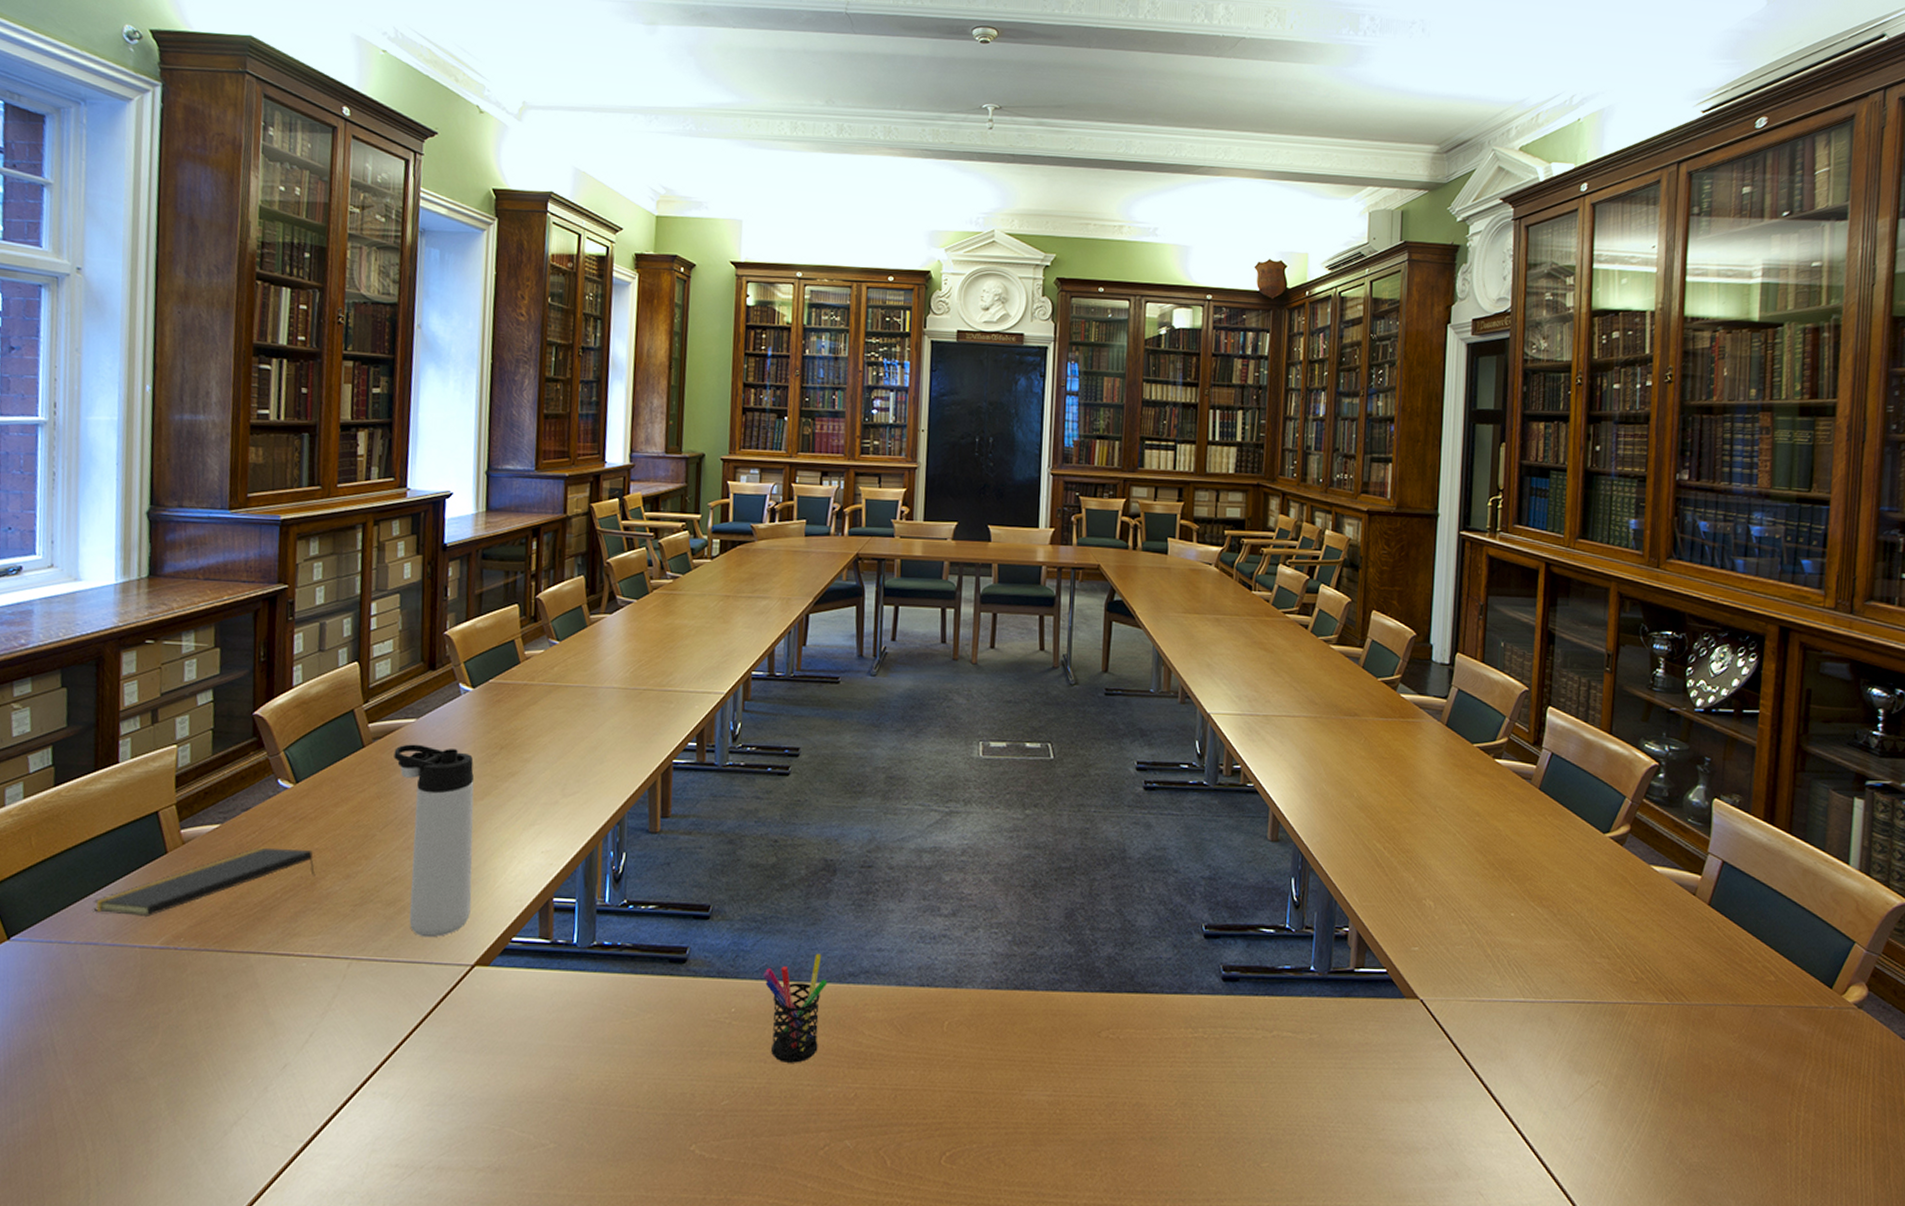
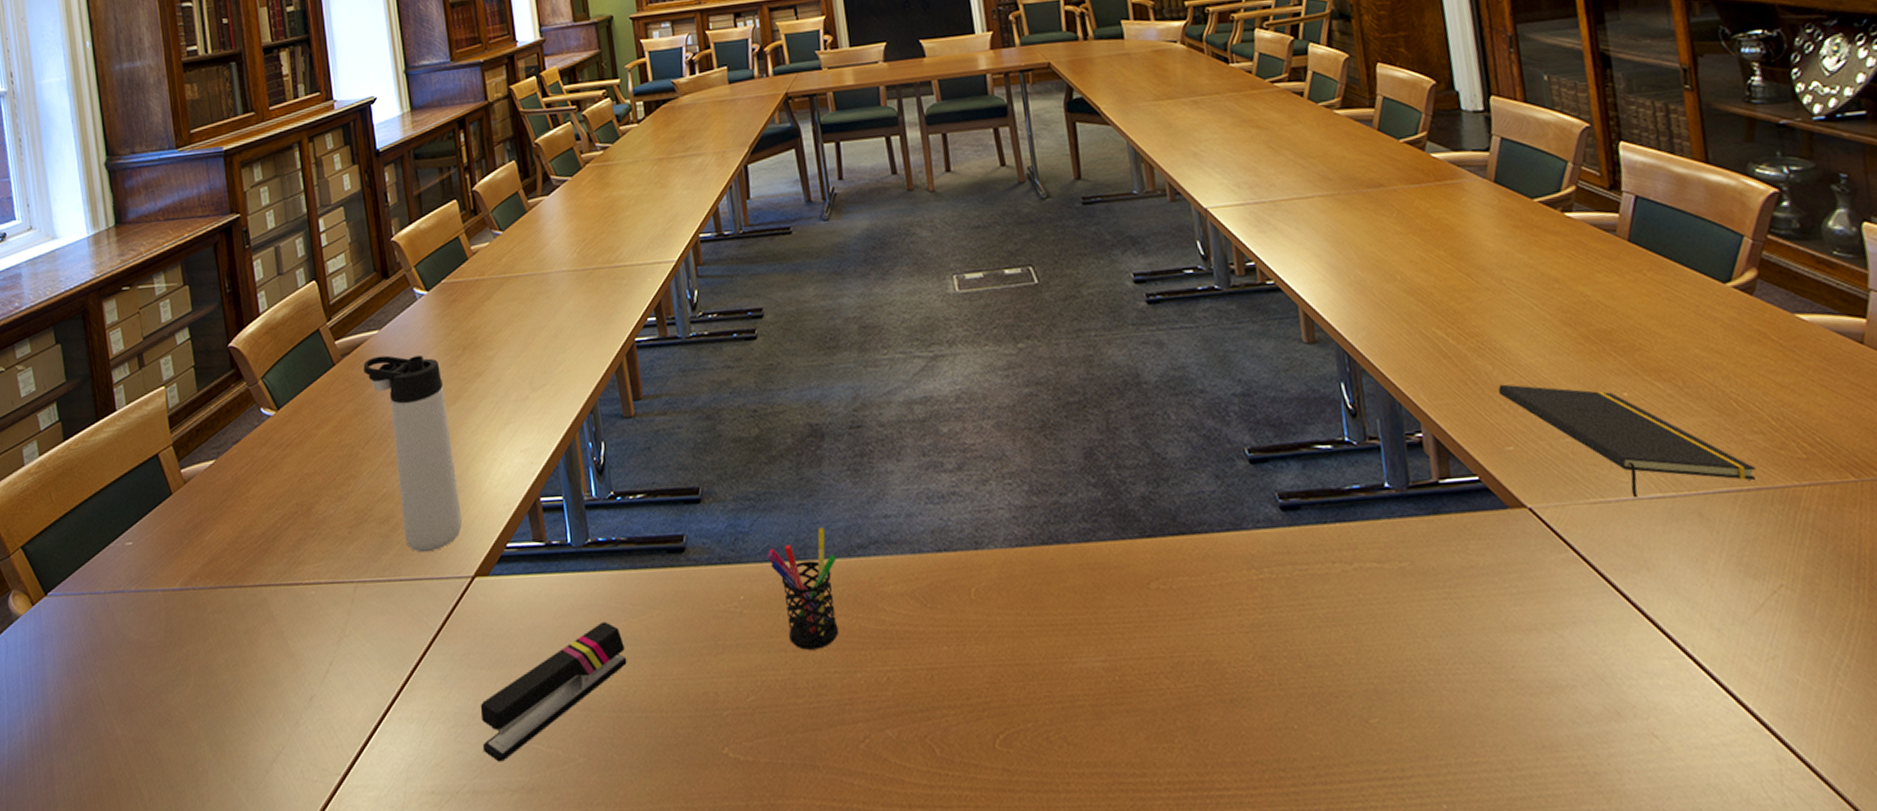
notepad: present [93,847,316,918] -> none [114,476,310,561]
stapler: none [454,1019,613,1142] -> present [480,621,627,762]
notepad: none [1415,895,1598,1000] -> present [1498,384,1757,498]

